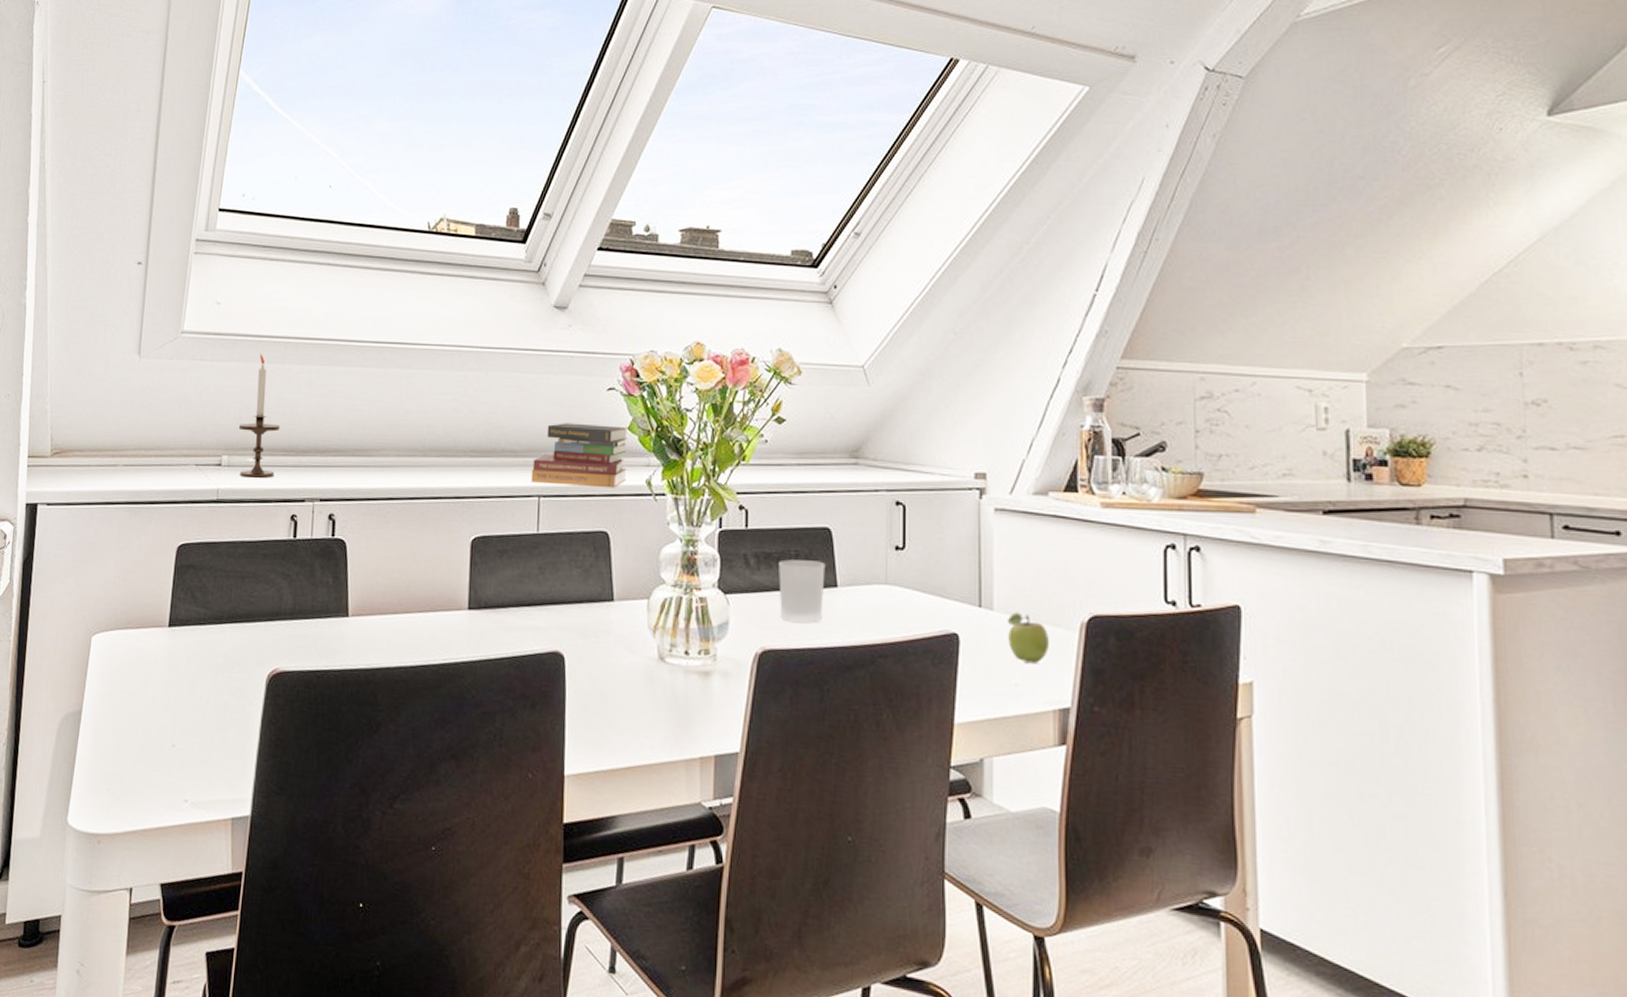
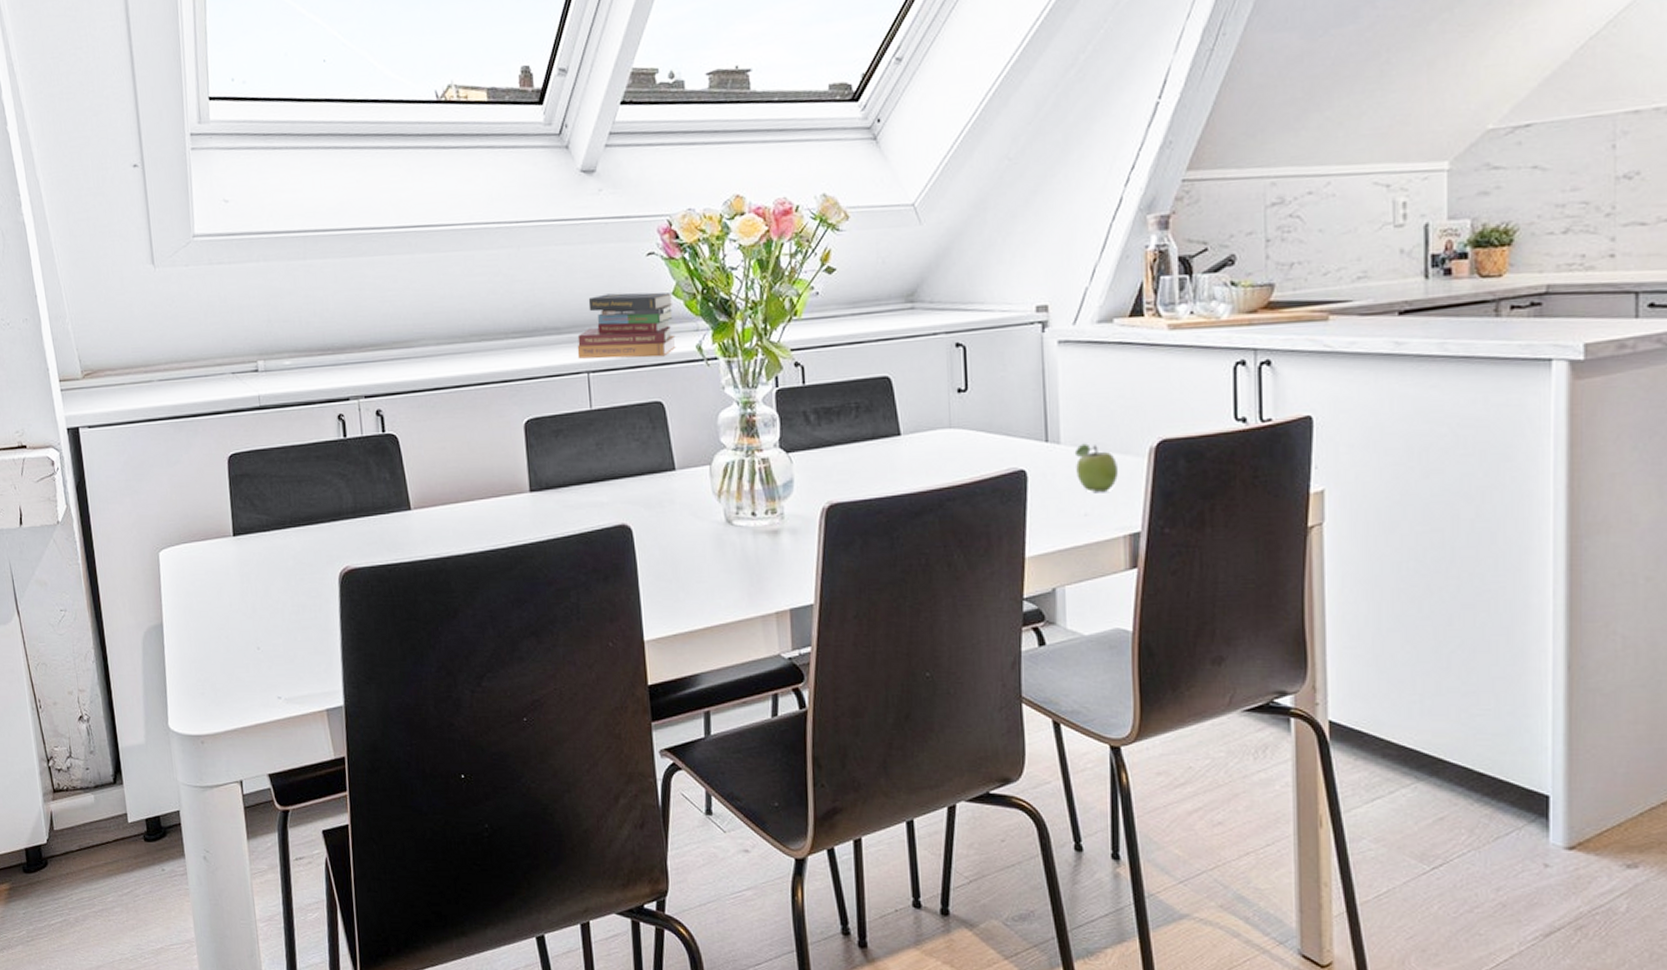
candlestick: present [238,354,280,479] -> none [269,251,314,382]
candle holder: present [779,559,826,624] -> none [839,411,888,475]

